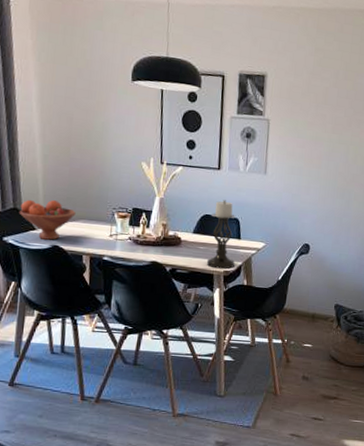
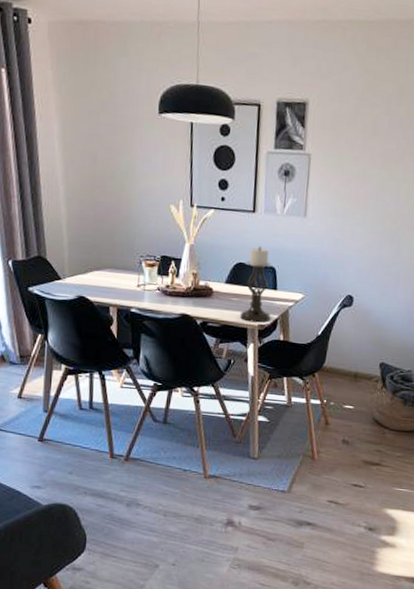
fruit bowl: present [19,199,76,240] -> none [43,246,102,291]

